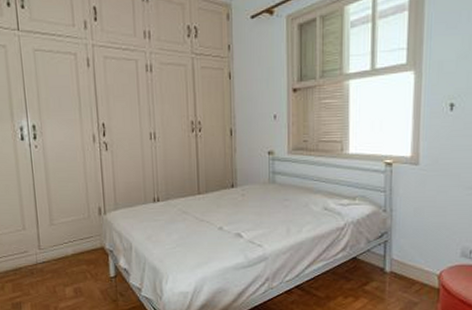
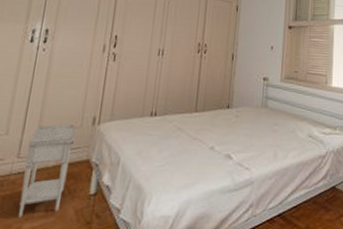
nightstand: none [45,216,87,299] -> present [18,124,77,217]

